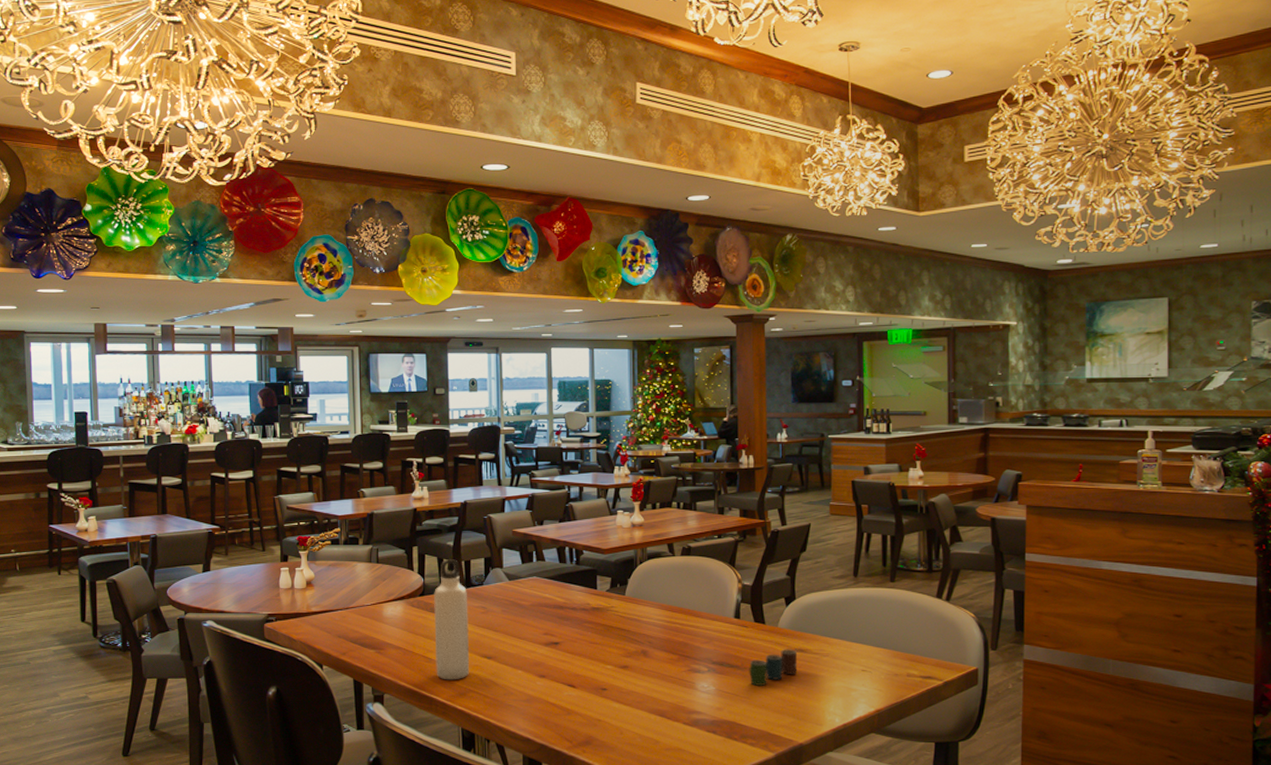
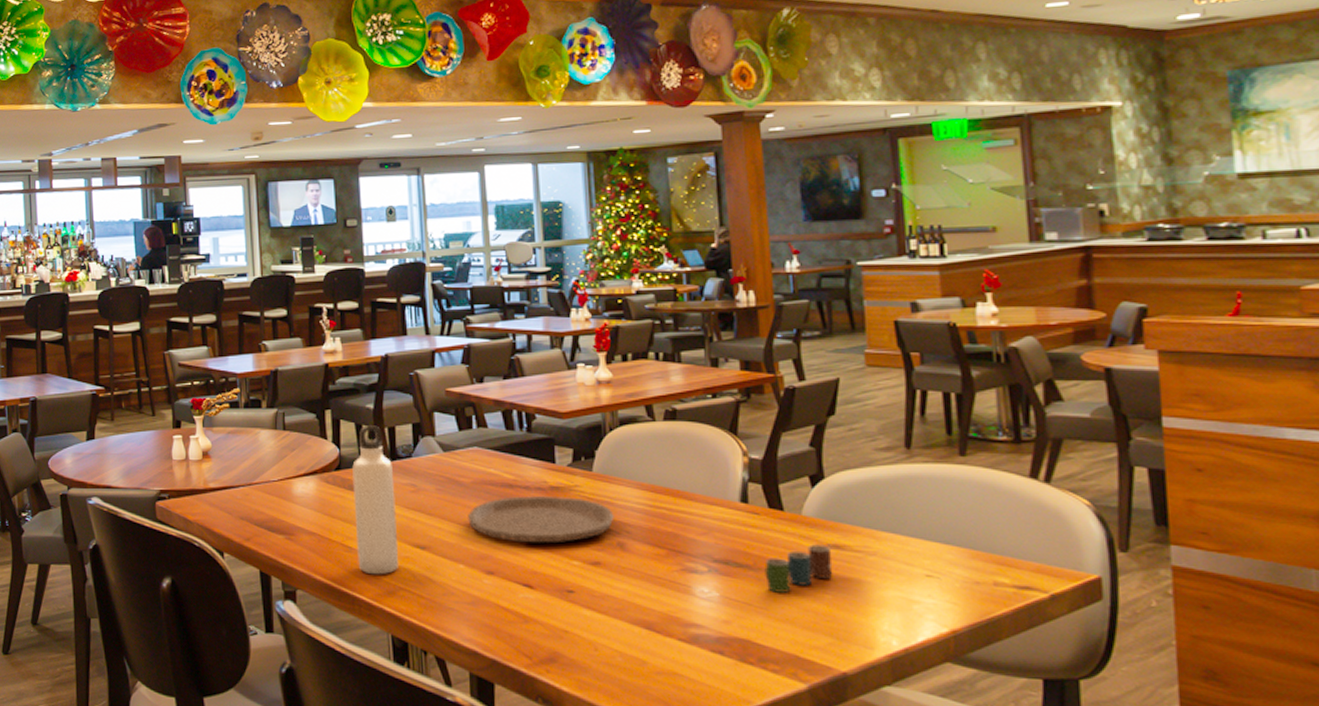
plate: none [527,615,640,652] -> present [468,496,614,544]

